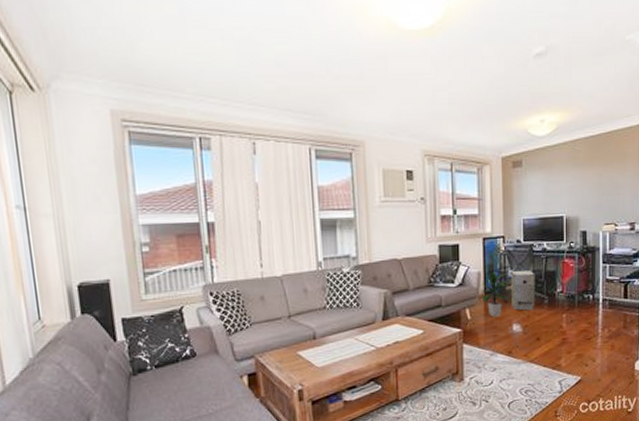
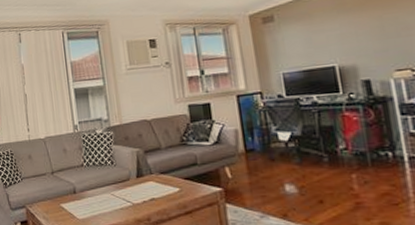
indoor plant: present [479,271,514,317] -> none [239,128,282,176]
air purifier: present [511,271,535,311] -> none [275,126,311,170]

